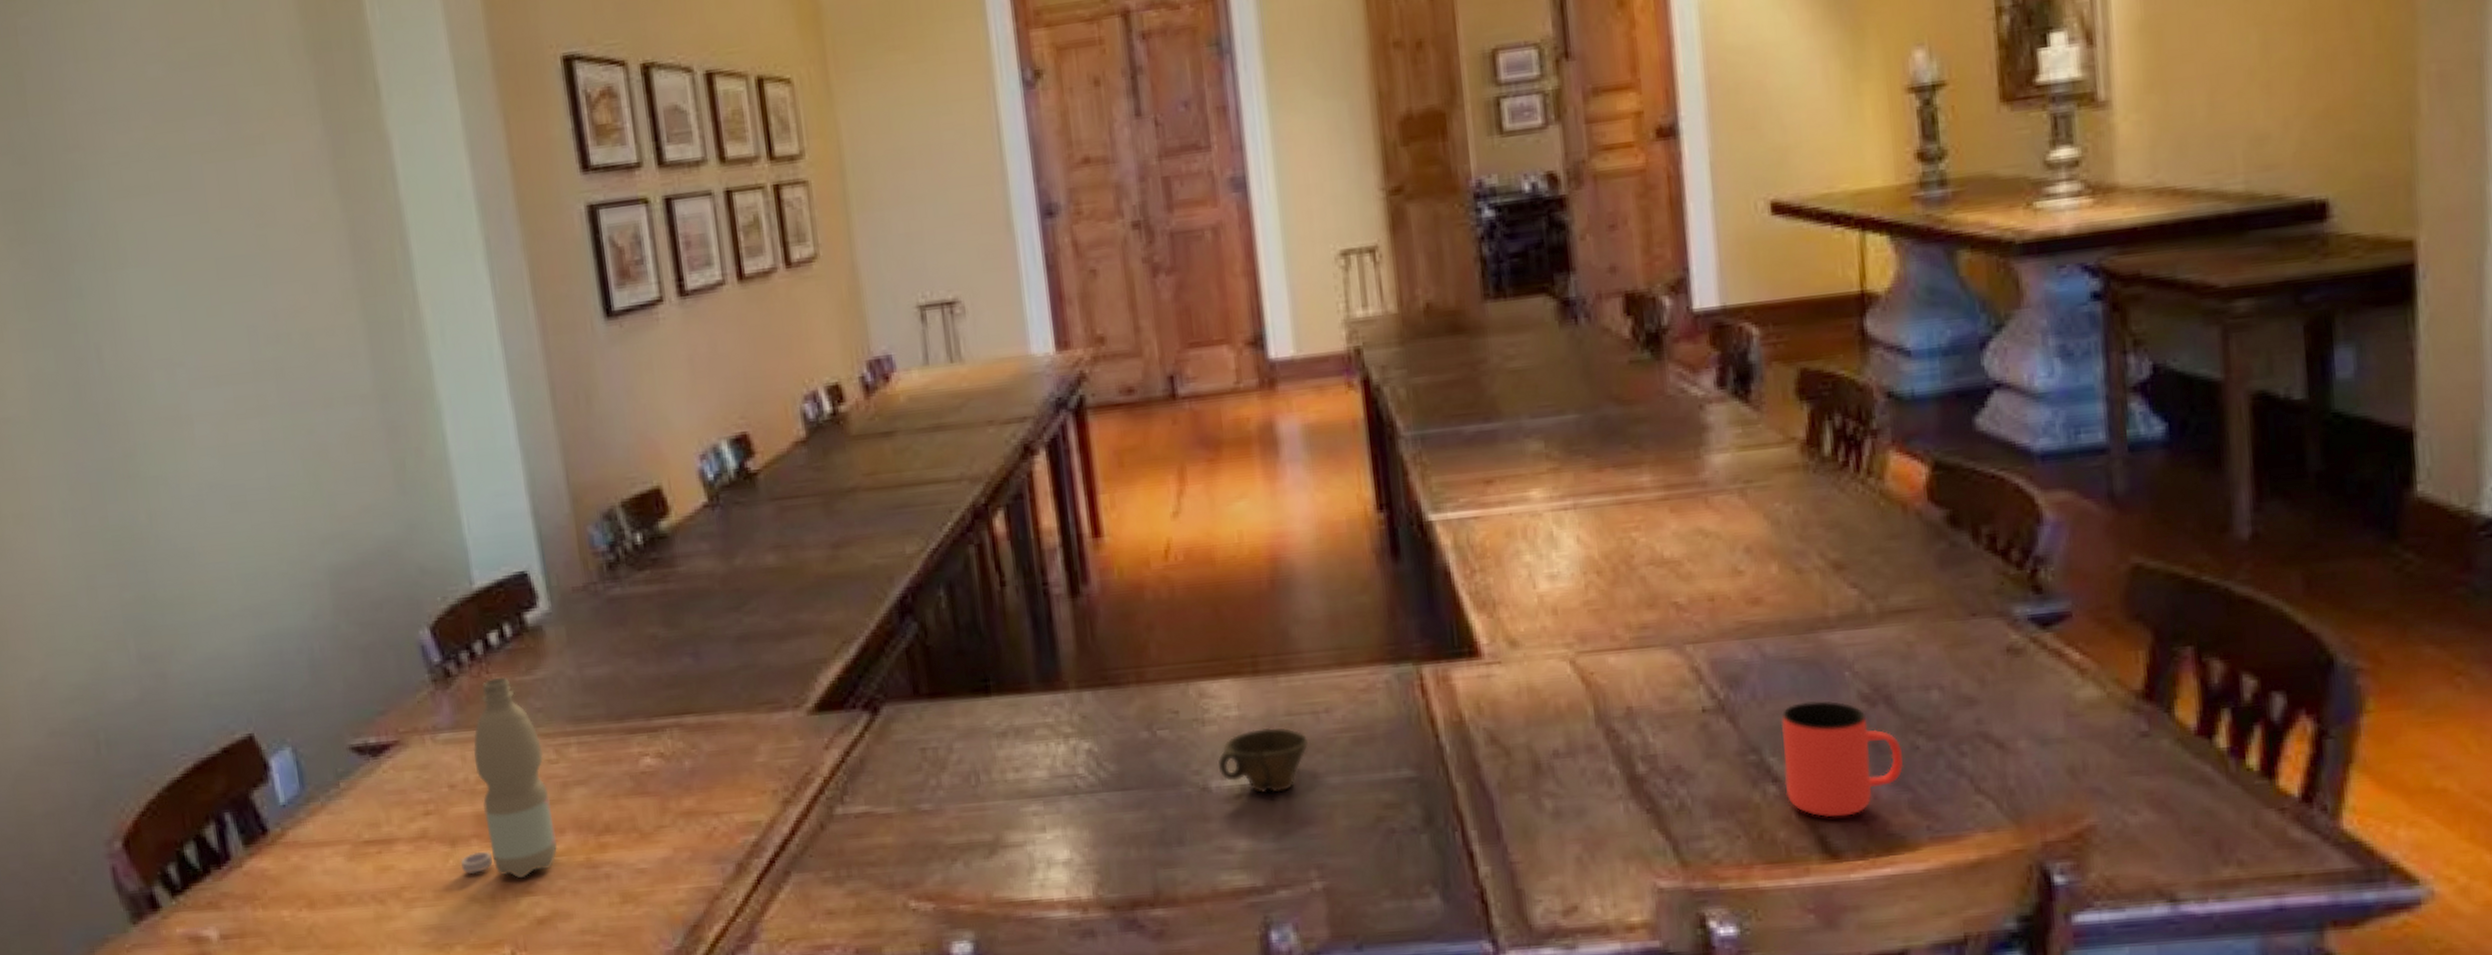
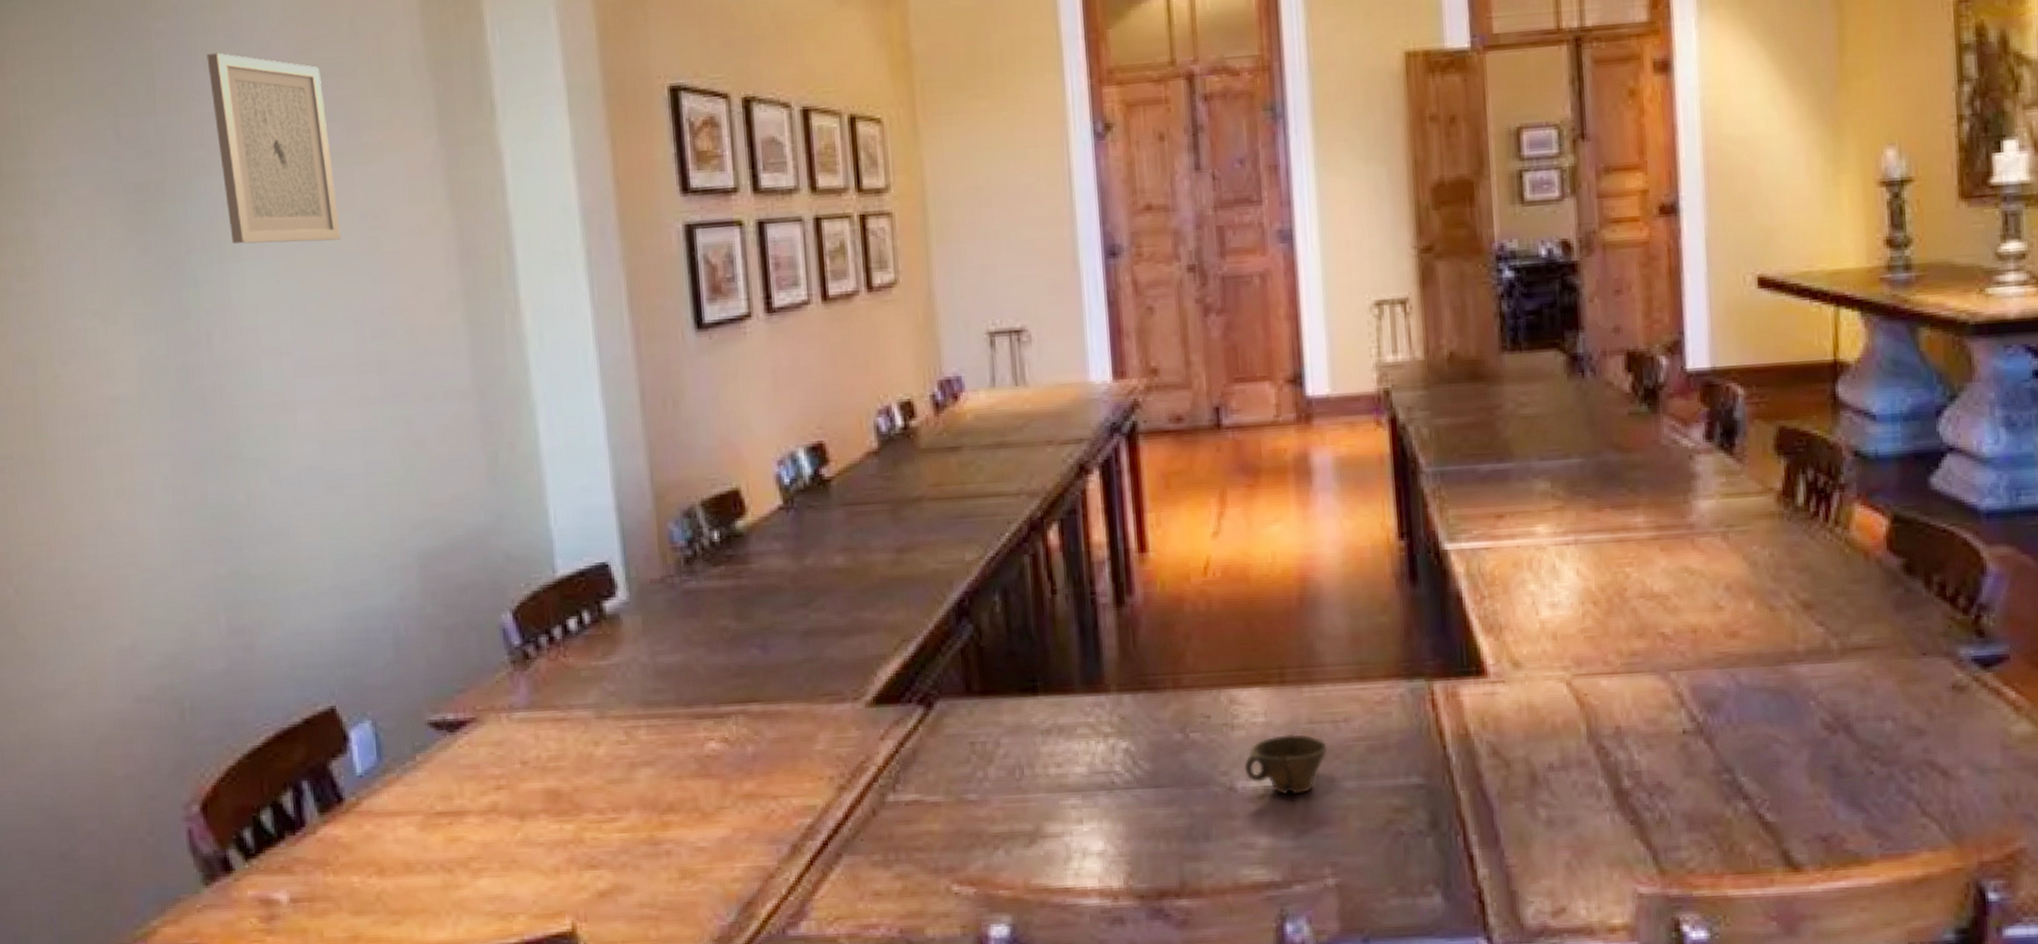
wall art: none [76,47,228,250] -> present [206,52,341,244]
water bottle: present [461,678,557,879] -> none [529,662,622,853]
cup: present [1781,701,1904,817] -> none [1753,727,1860,834]

